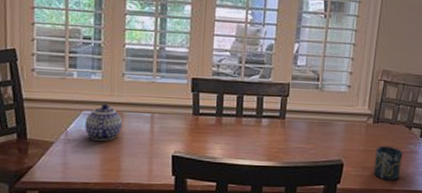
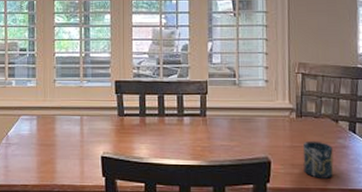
teapot: present [85,103,123,141] -> none [23,108,56,144]

